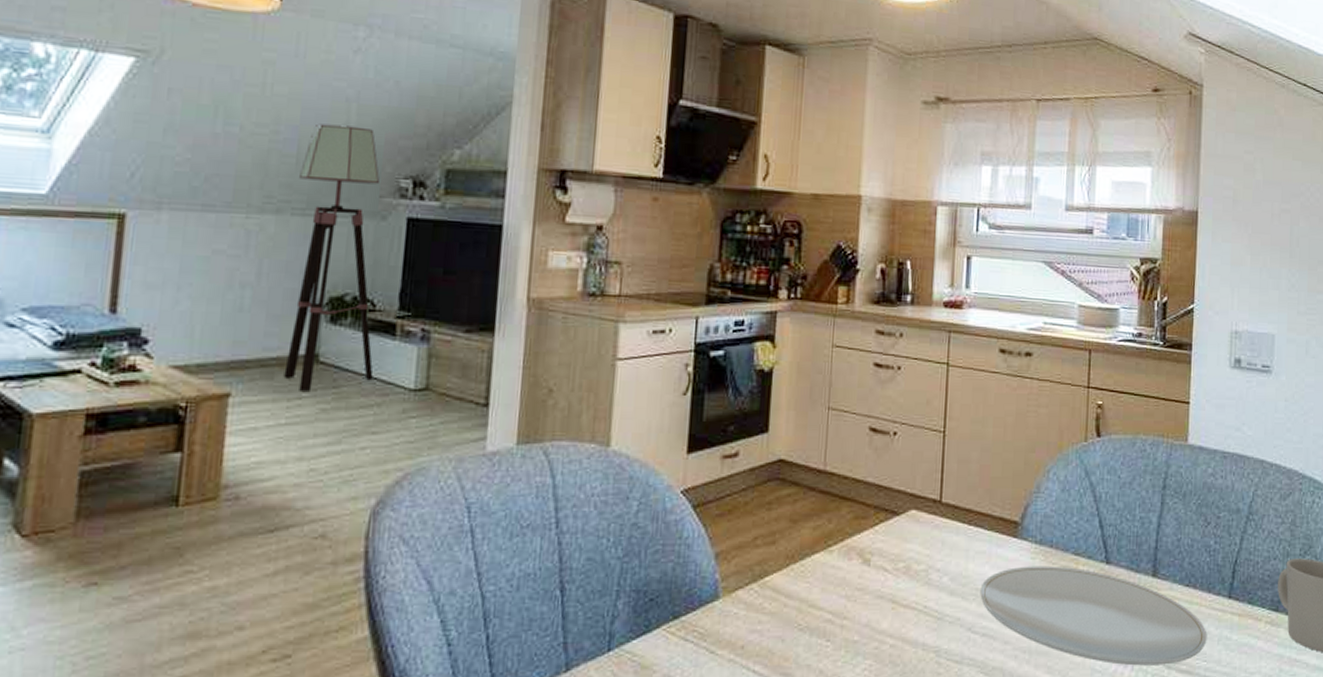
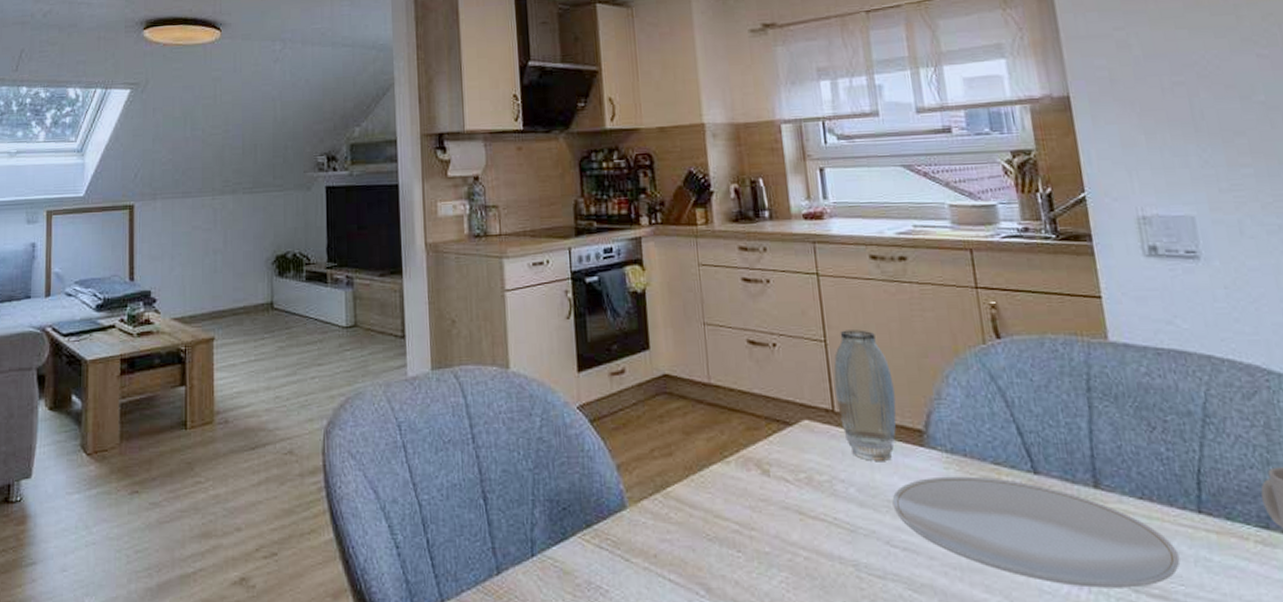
floor lamp: present [283,123,380,393] -> none [246,119,314,334]
vase: none [945,422,1000,551] -> present [833,330,897,461]

